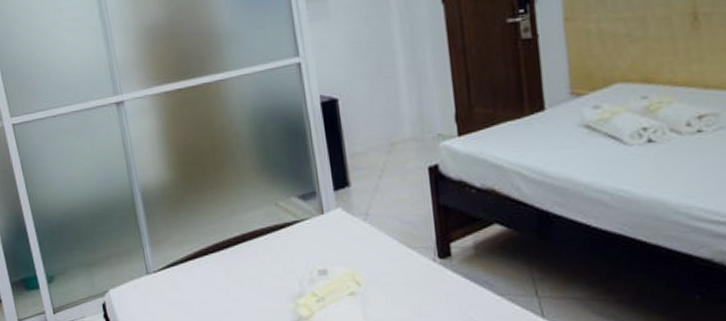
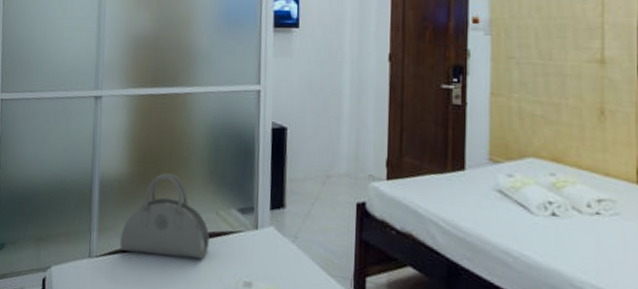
handbag: none [176,171,274,261] -> present [120,172,210,259]

